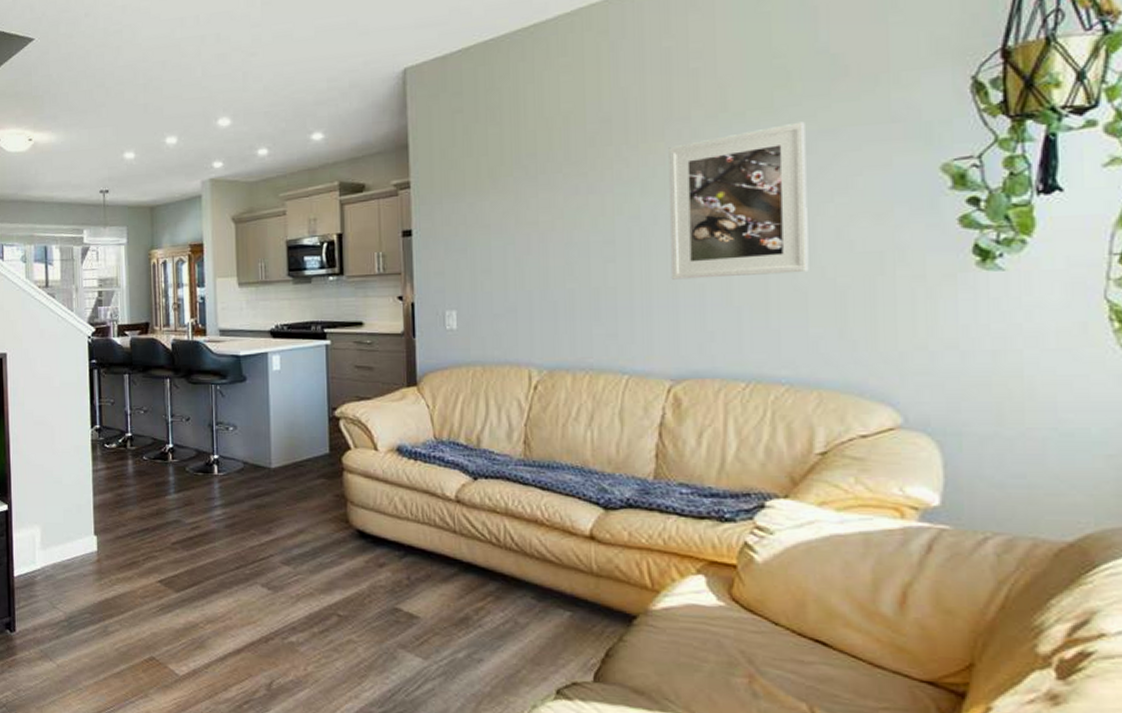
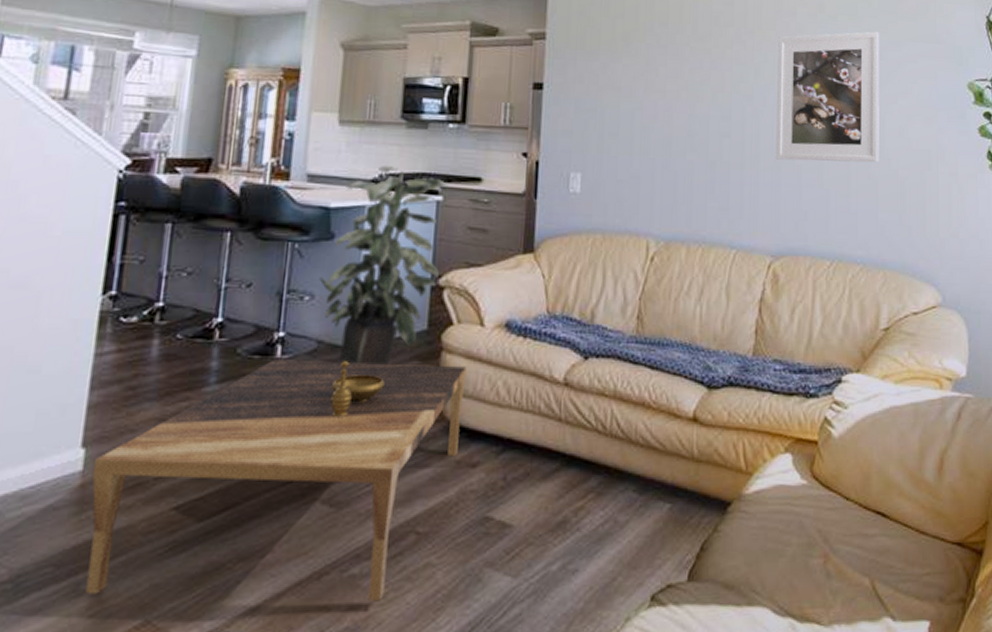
coffee table: none [103,476,367,664] -> present [86,359,467,602]
indoor plant: none [238,317,335,481] -> present [319,164,448,365]
decorative bowl: none [257,477,299,521] -> present [331,360,385,417]

